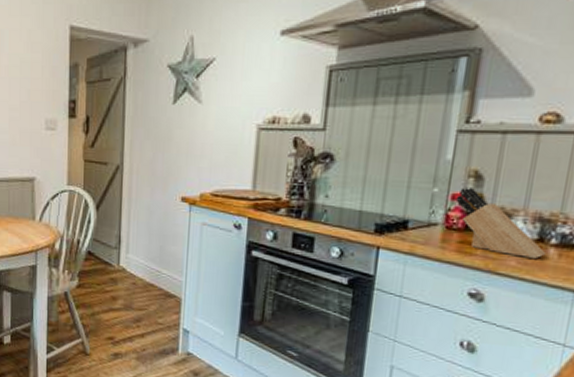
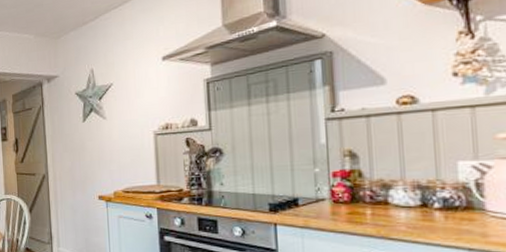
knife block: present [455,186,547,258] -> none [336,164,433,222]

